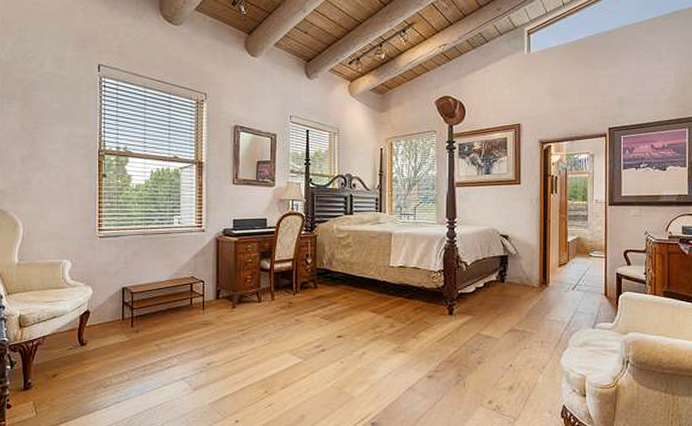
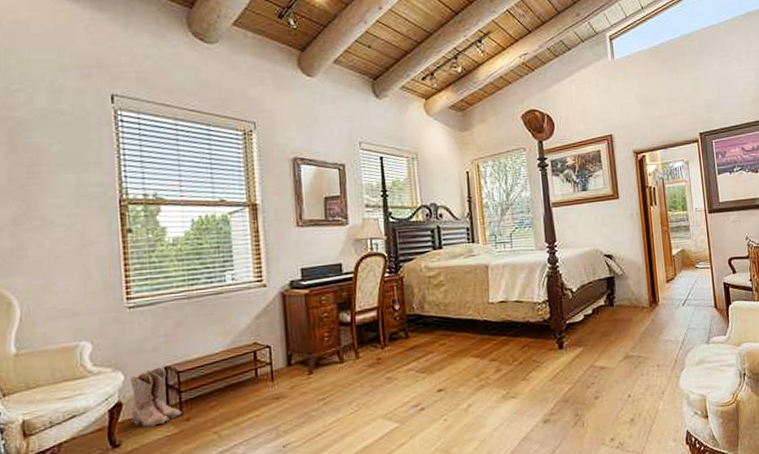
boots: none [96,286,133,333] -> present [130,366,182,427]

